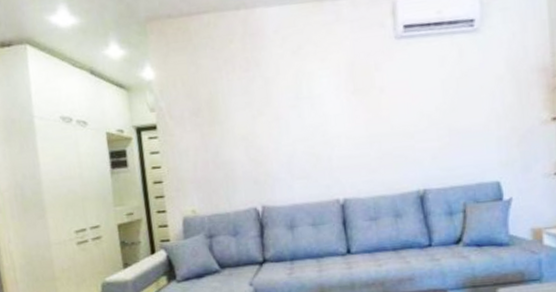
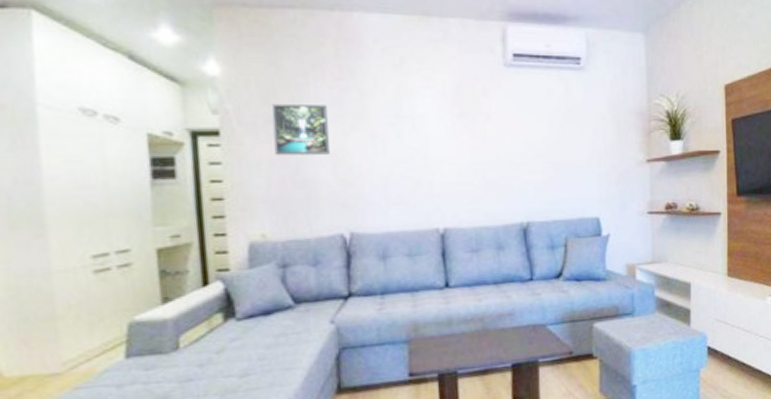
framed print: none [194,94,242,143] -> present [271,103,330,156]

